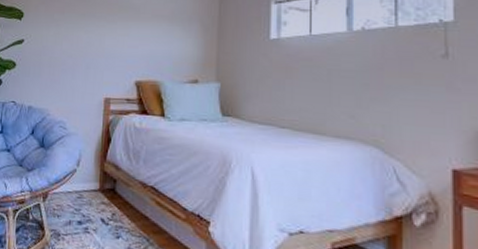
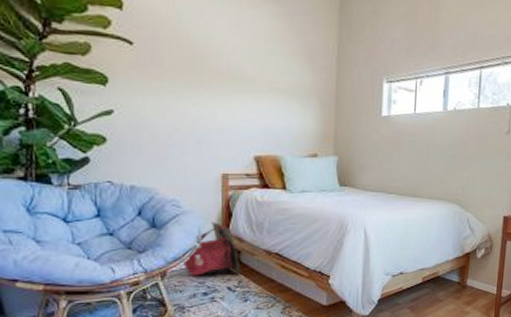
backpack: none [55,145,116,206] -> present [174,221,241,277]

